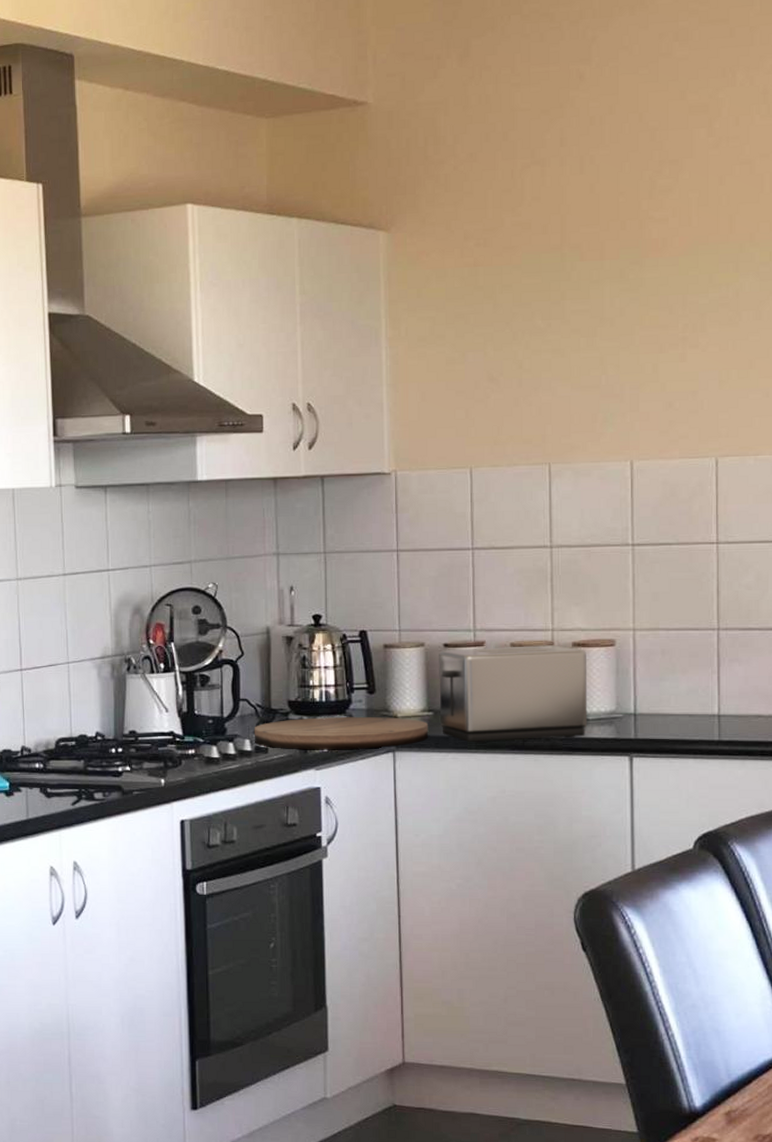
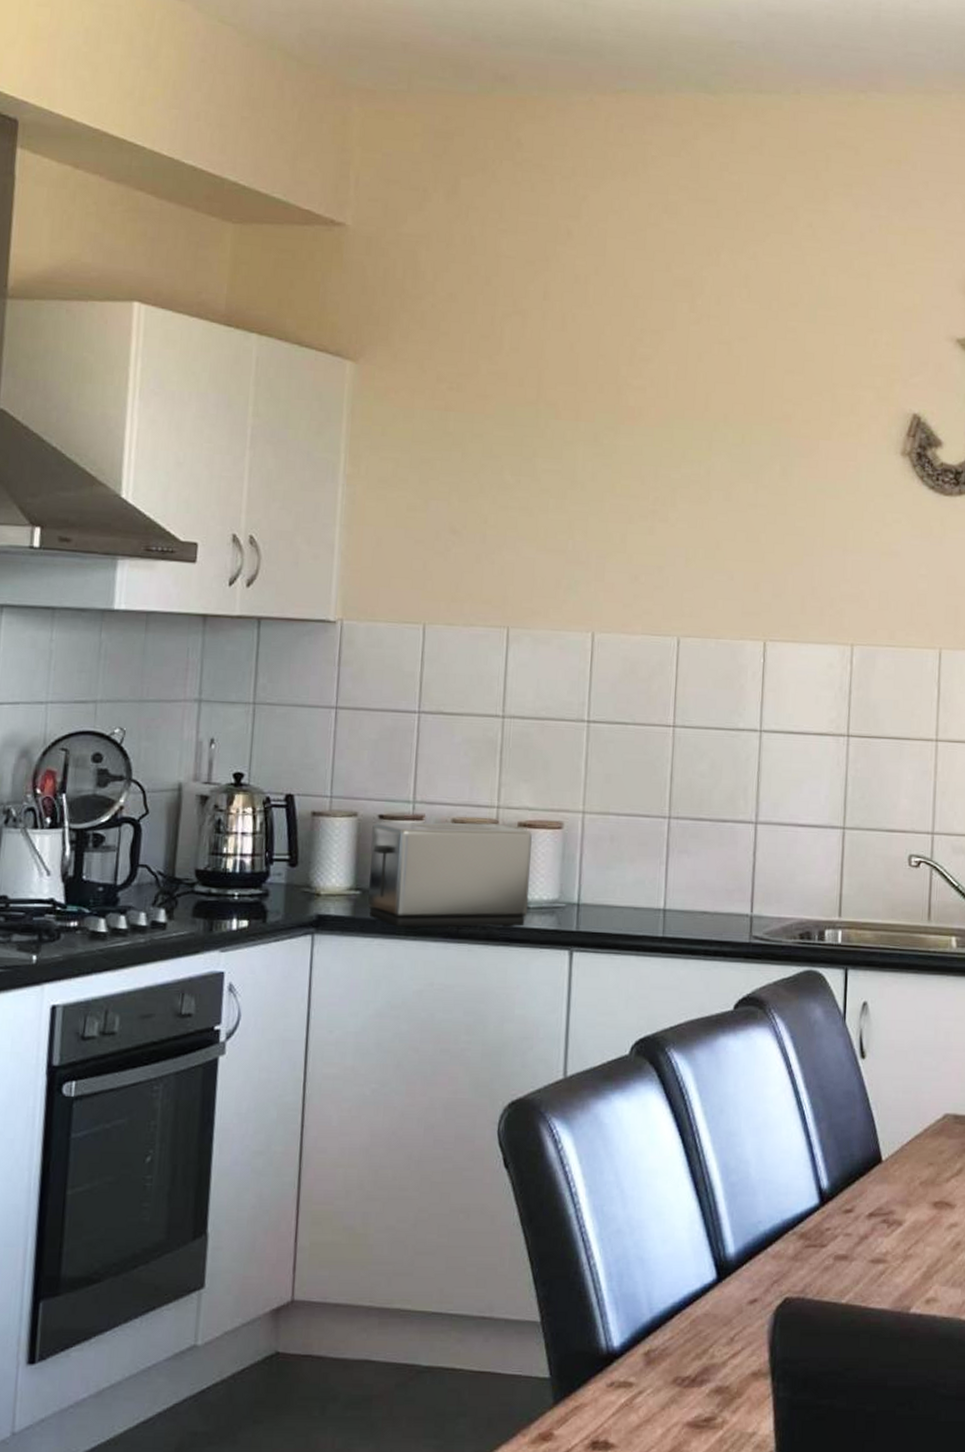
cutting board: present [254,716,429,750] -> none [151,890,355,930]

